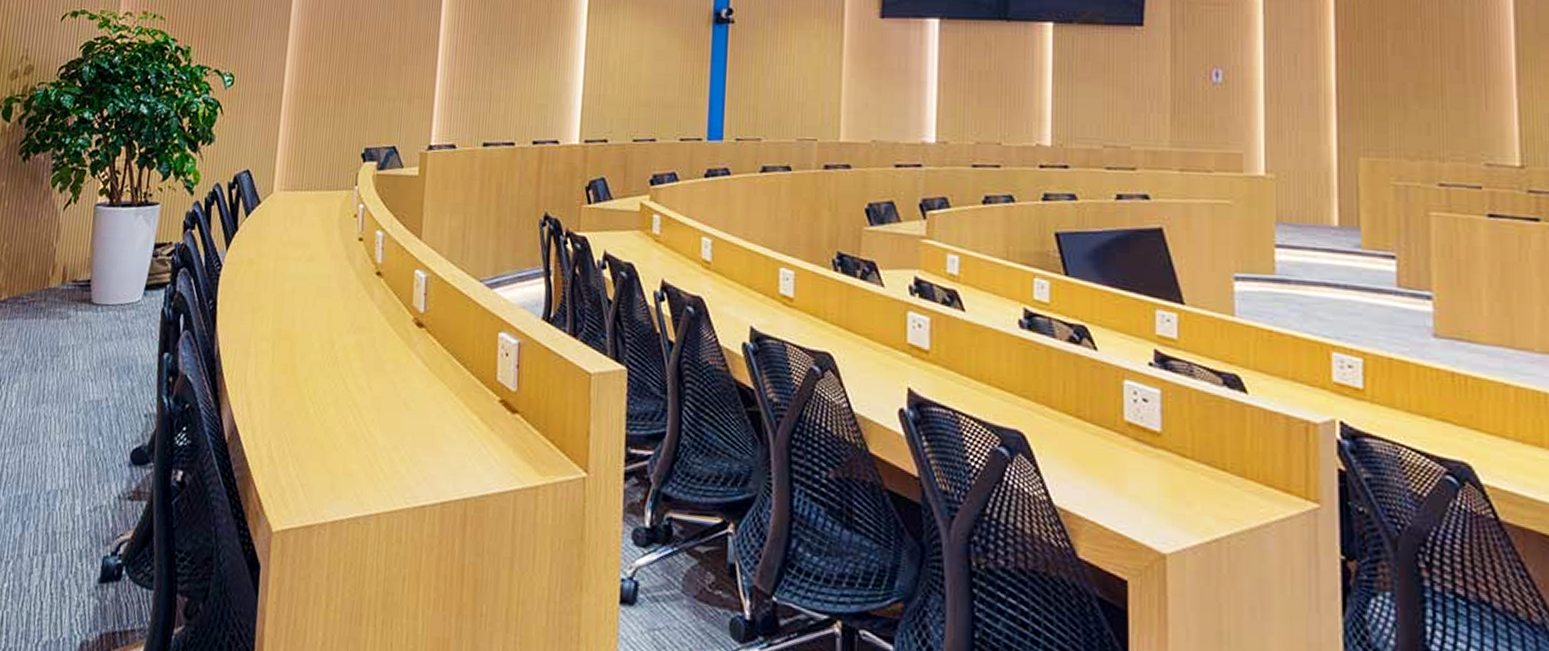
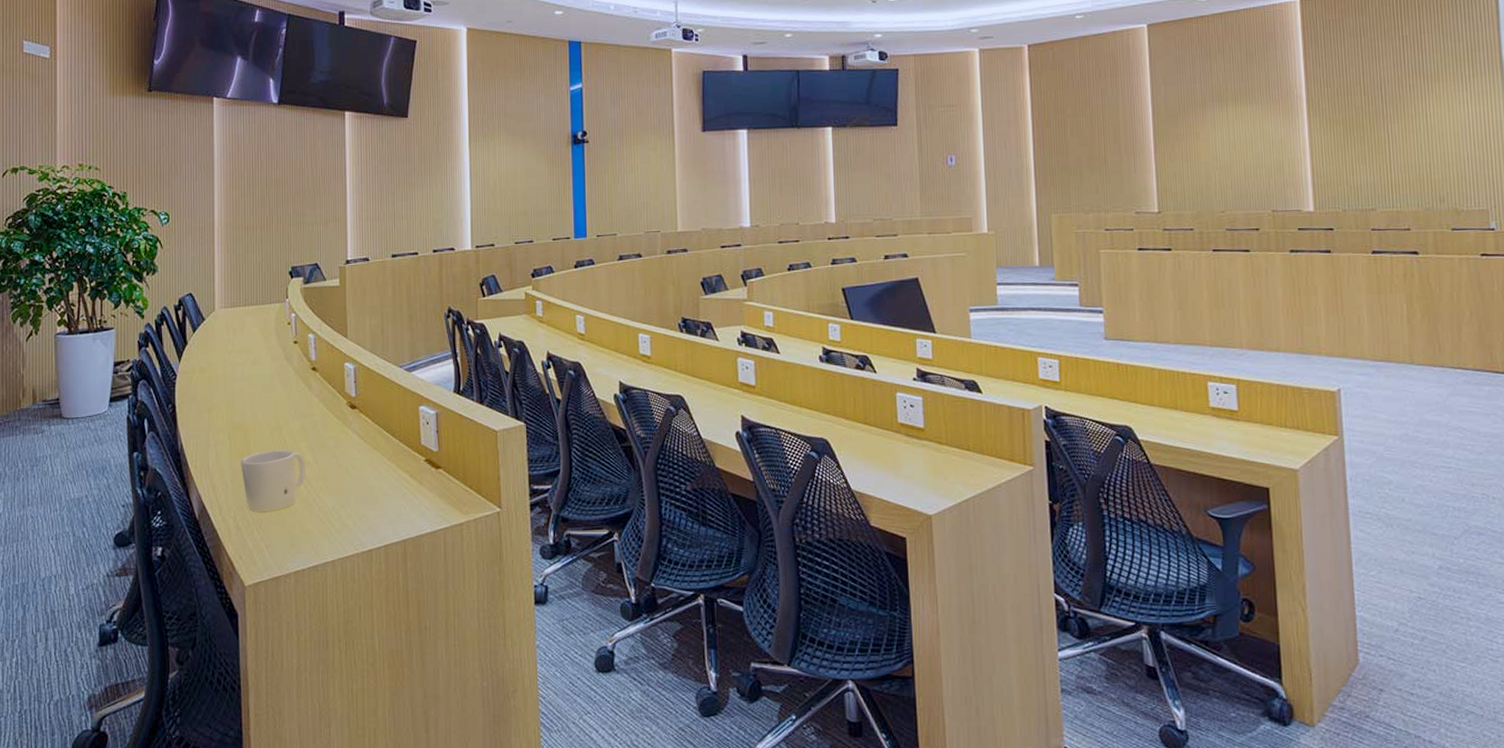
mug: none [282,367,358,444] -> present [241,450,306,513]

